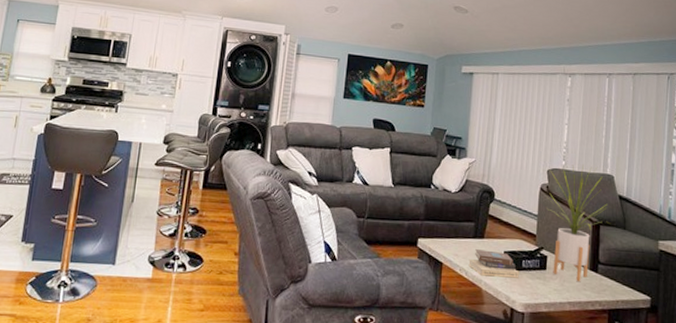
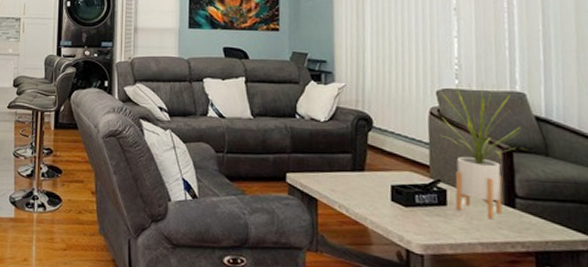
books: present [468,249,519,278] -> none [348,184,413,216]

